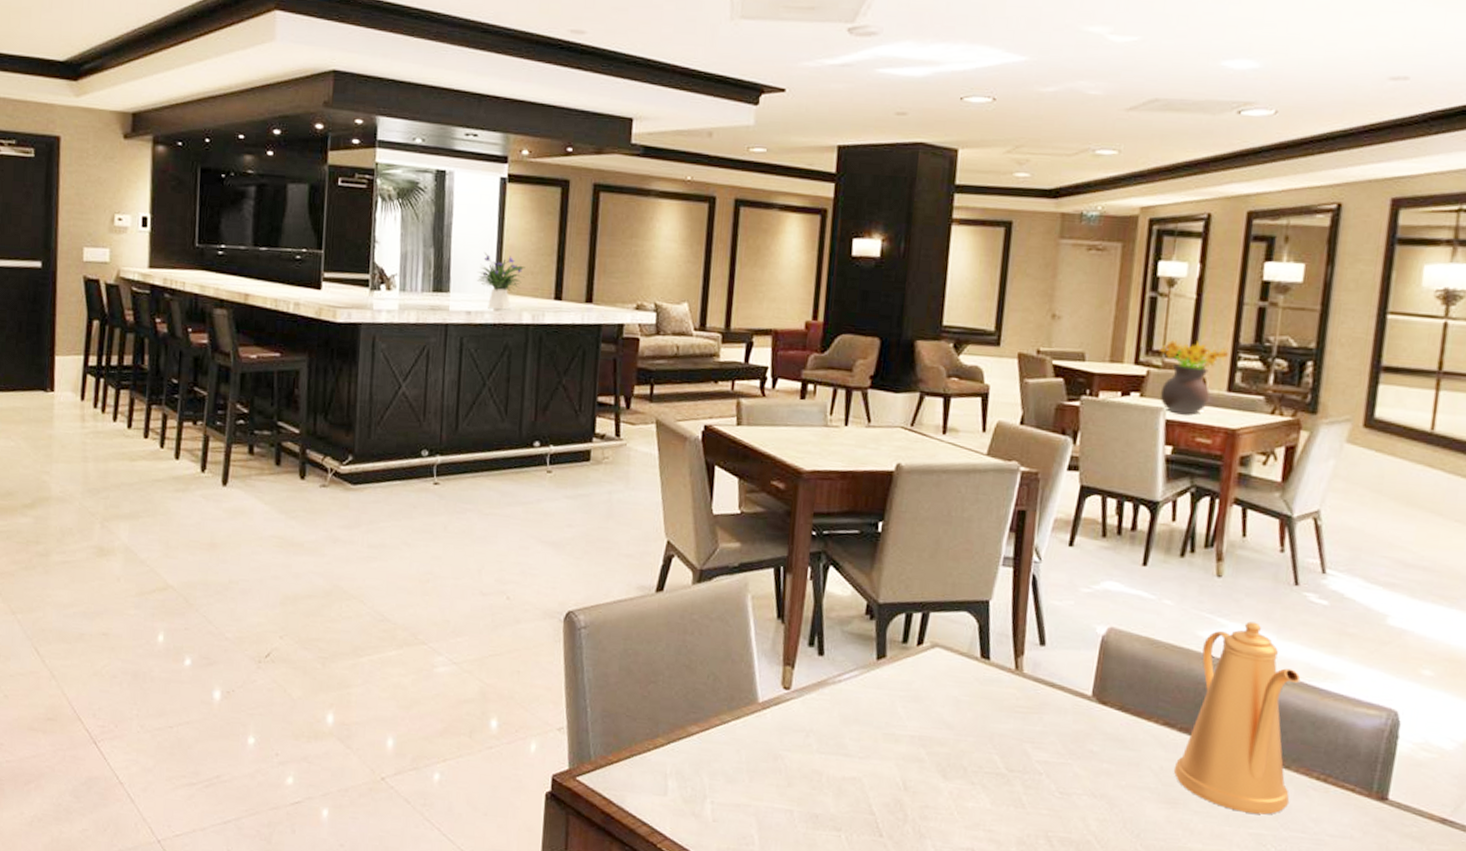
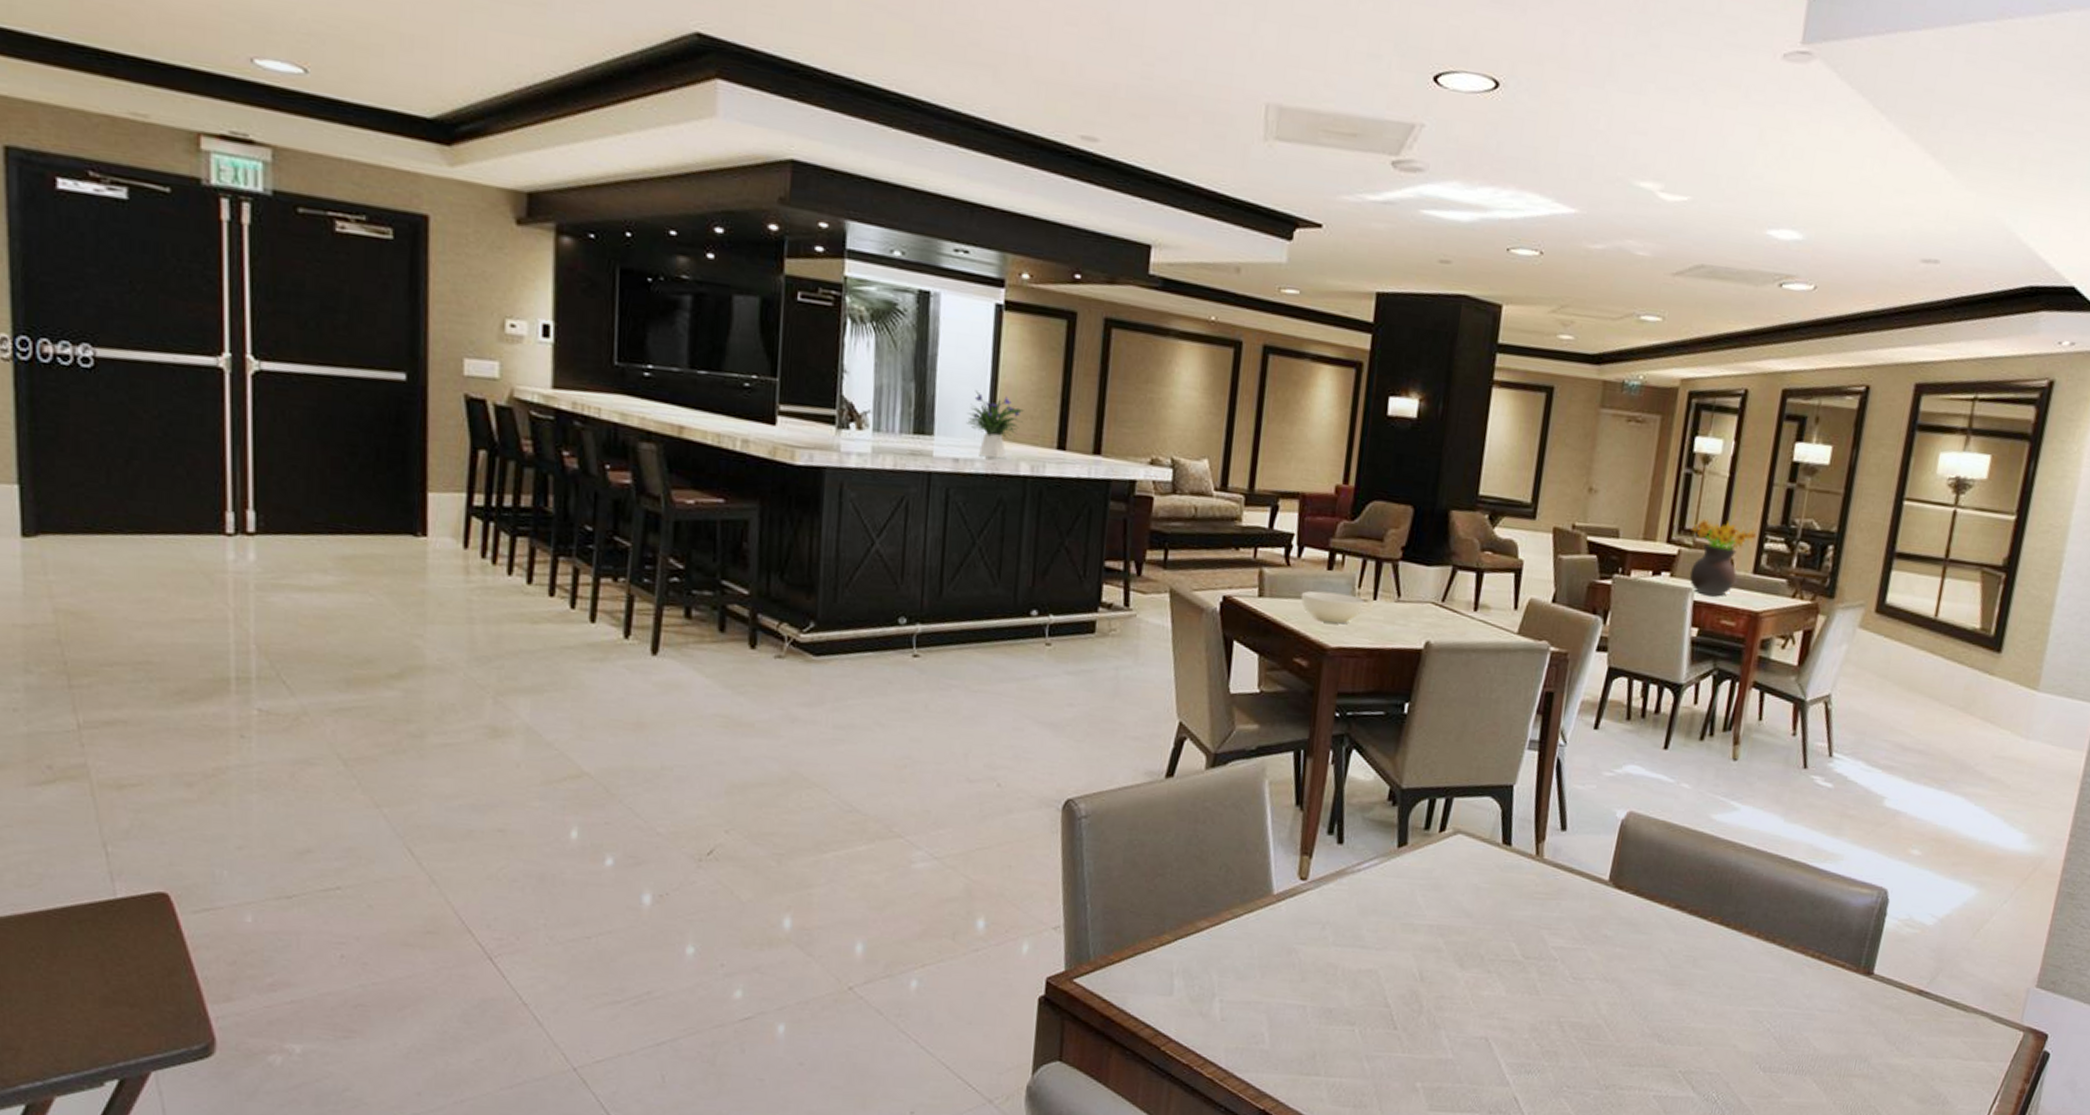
bowl: none [776,418,836,449] -> present [1300,590,1365,624]
coffee pot: present [1173,621,1301,815] -> none [1682,804,1804,993]

